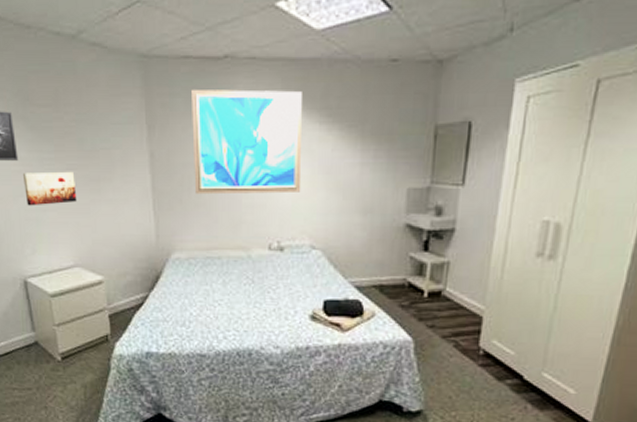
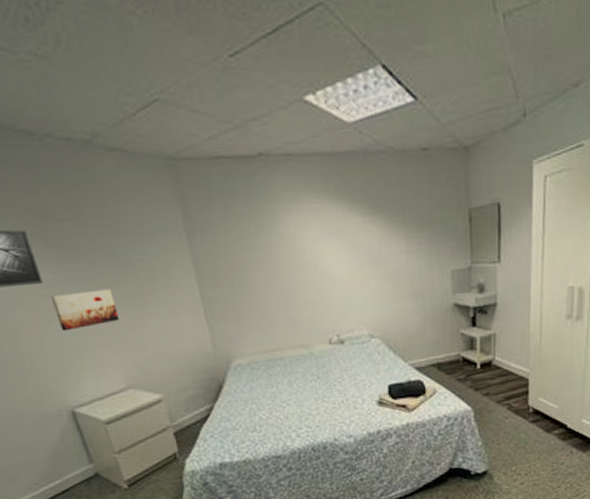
wall art: present [192,89,302,195] -> none [229,185,354,298]

